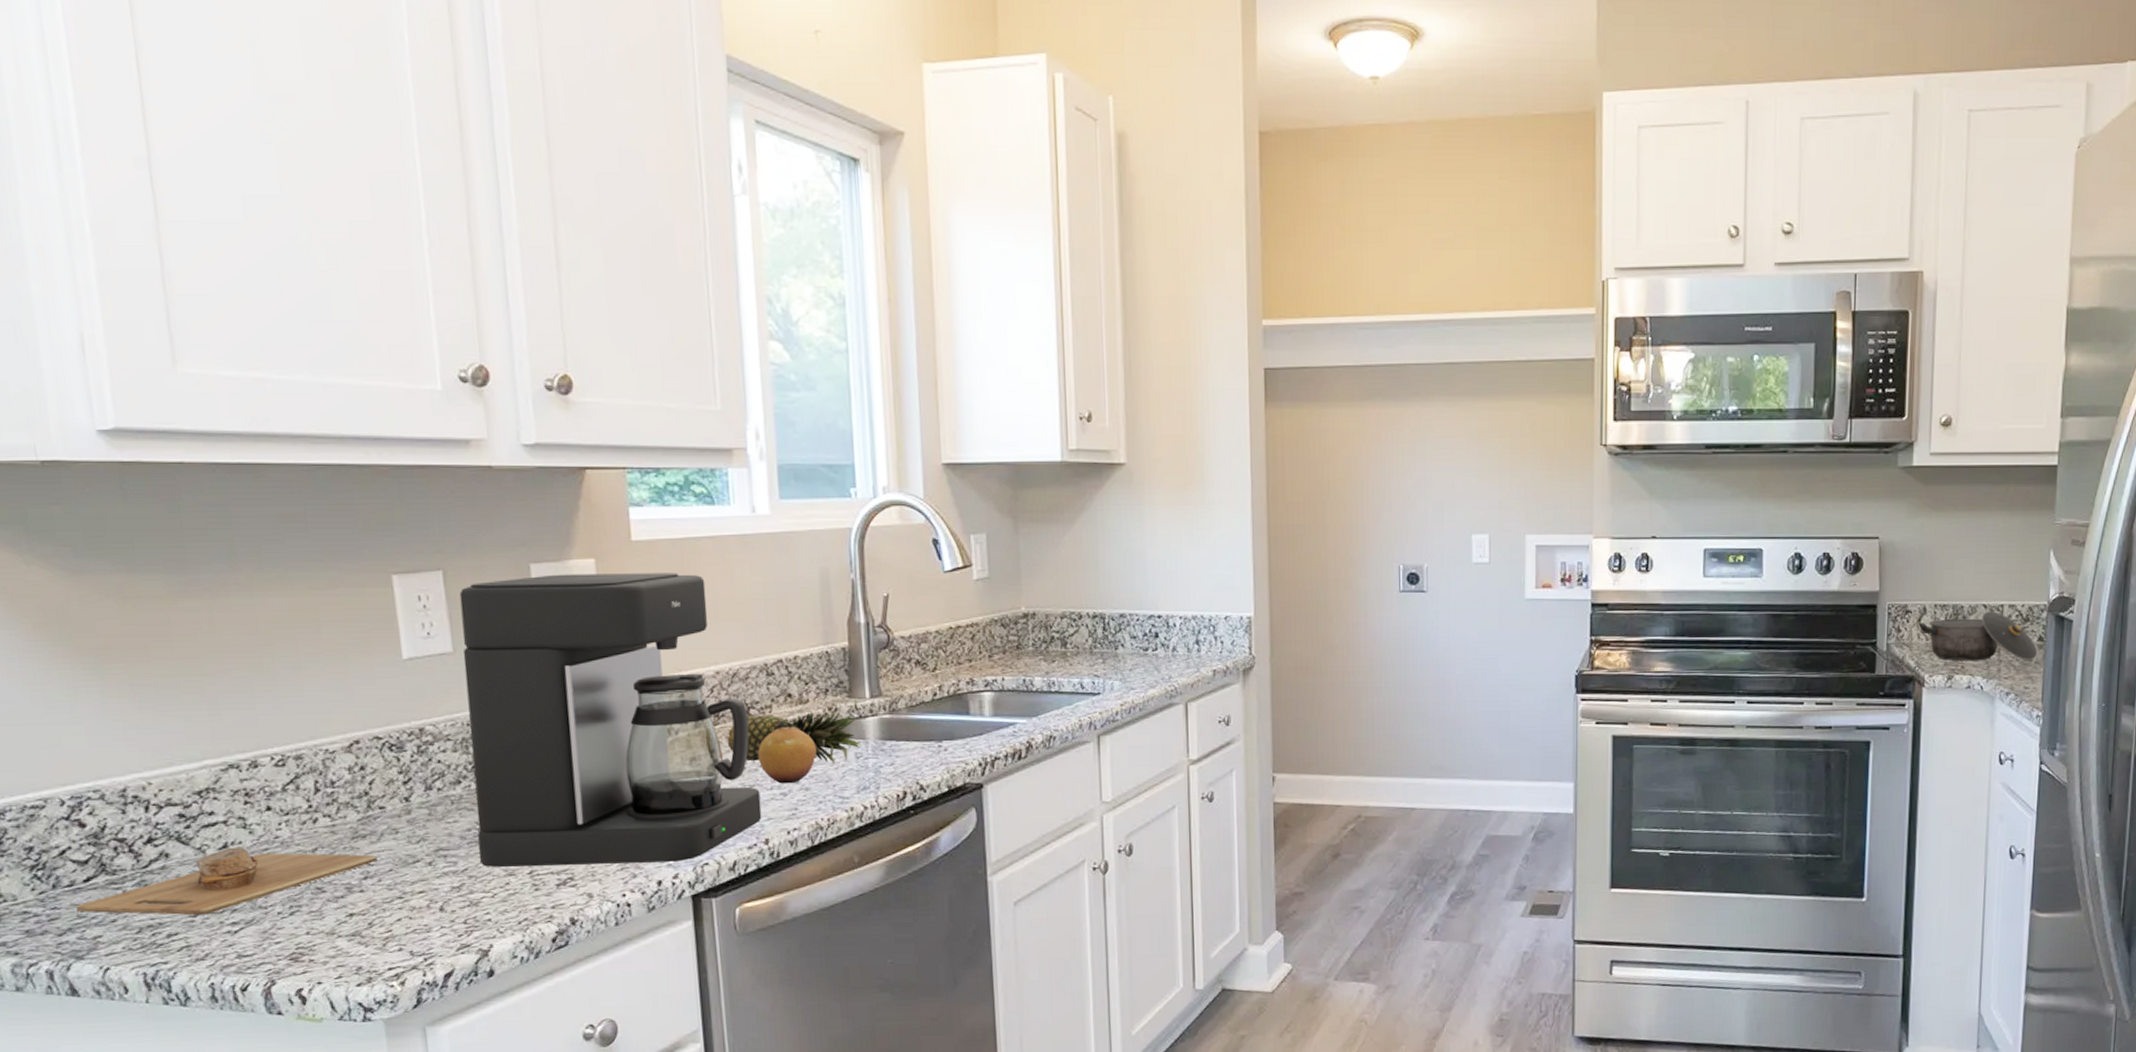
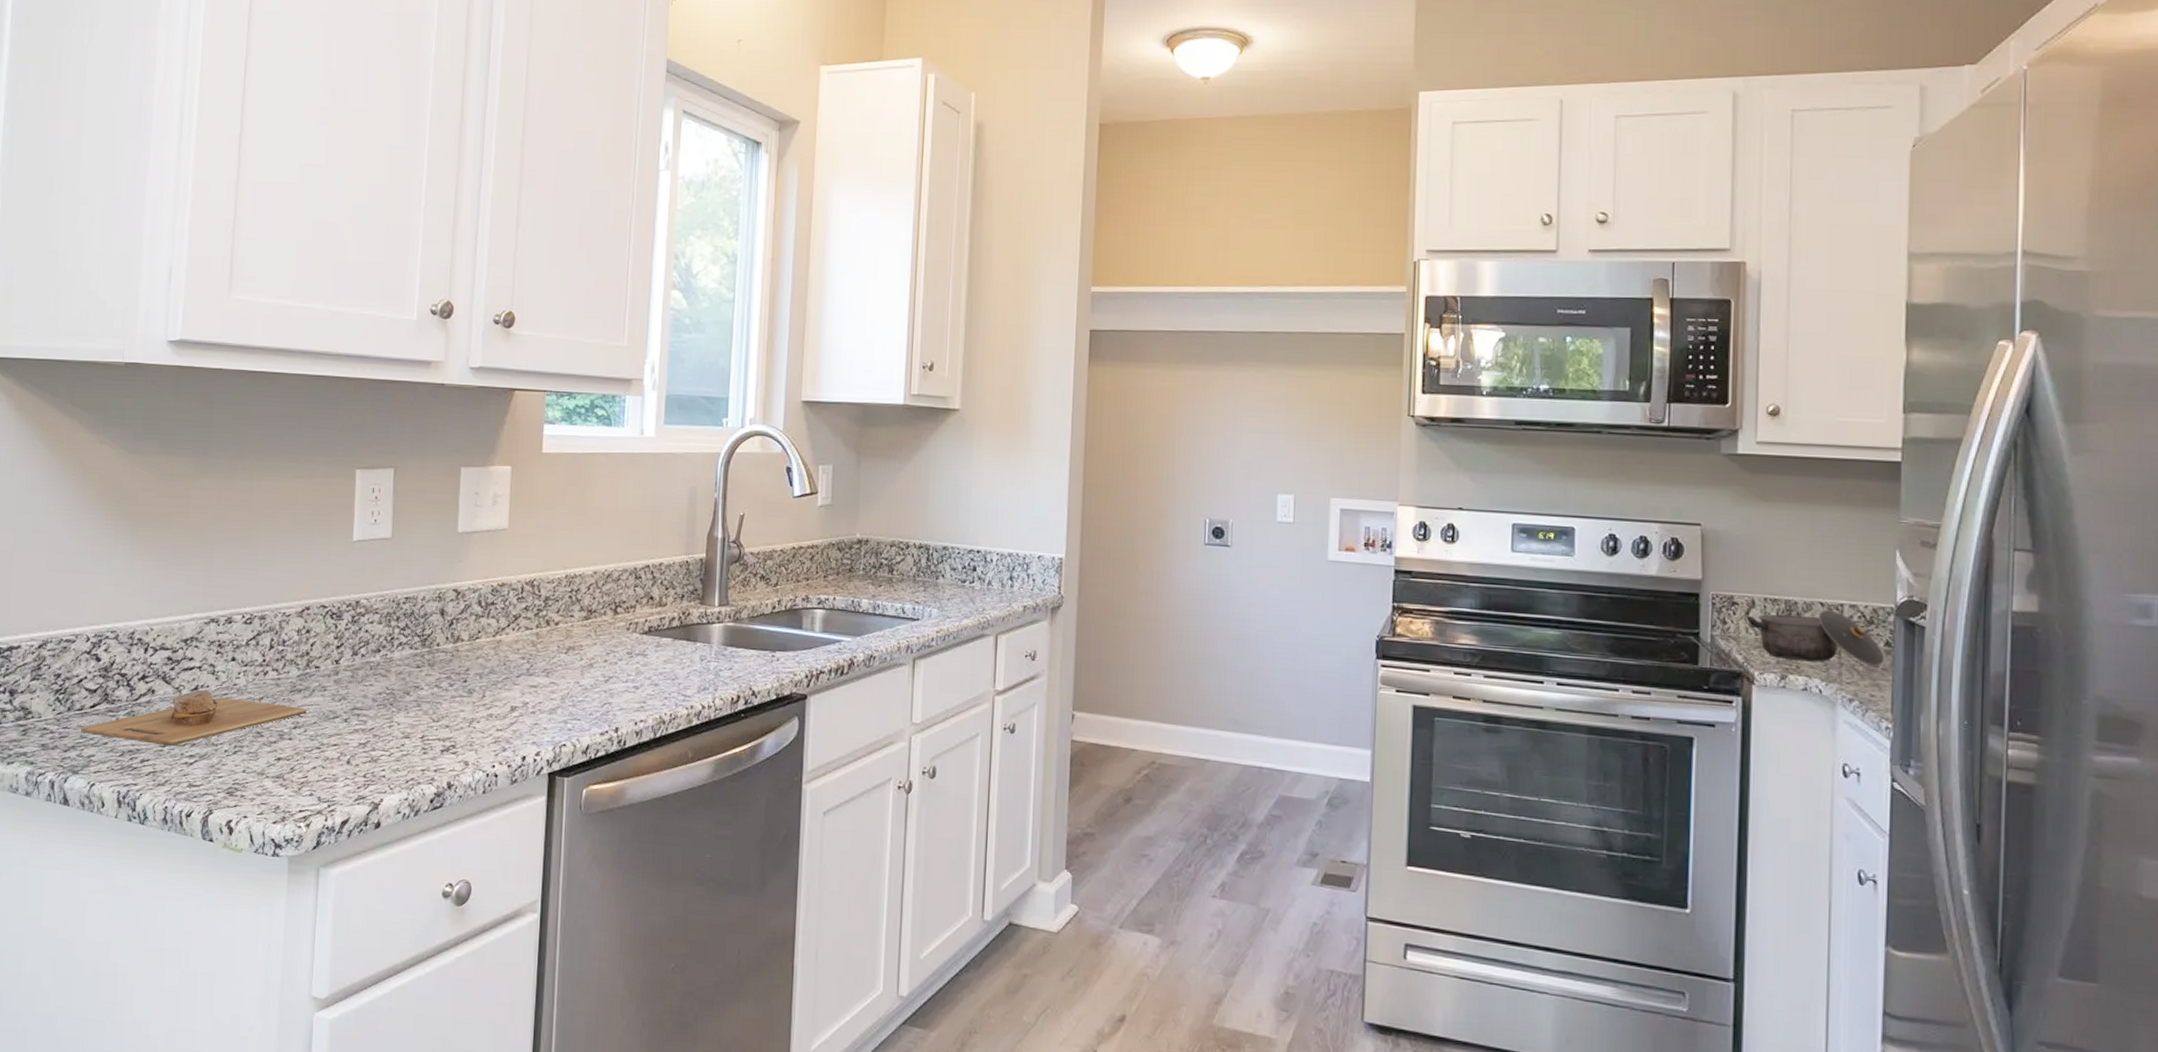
coffee maker: present [459,573,762,868] -> none [384,477,617,741]
fruit: present [727,710,862,764] -> none [595,613,707,664]
fruit: present [757,726,817,784] -> none [618,626,668,679]

